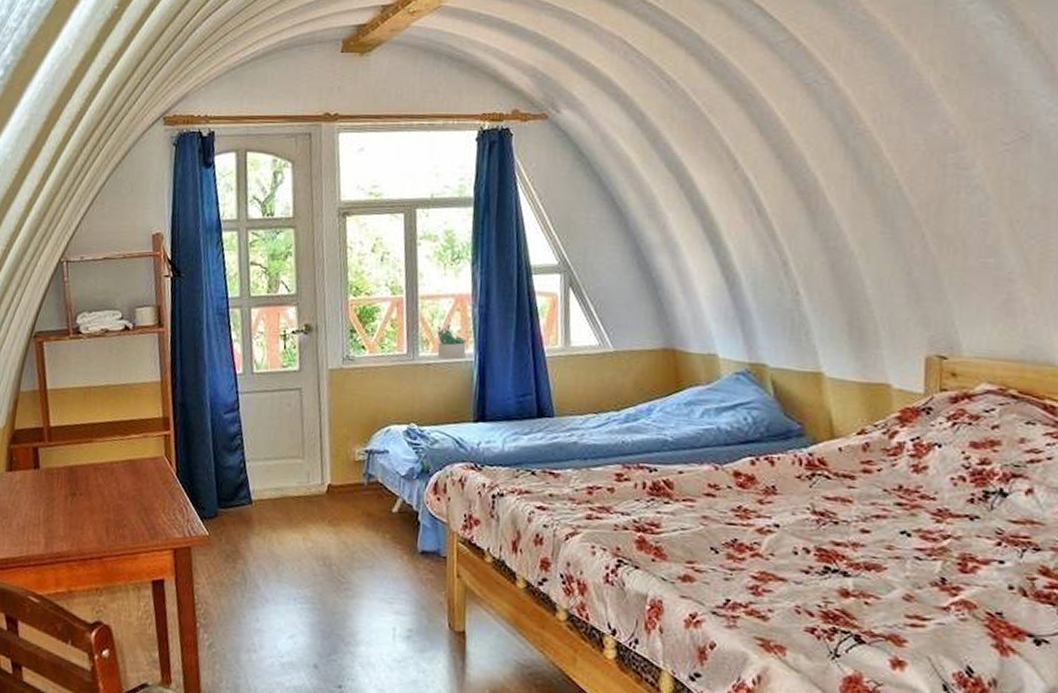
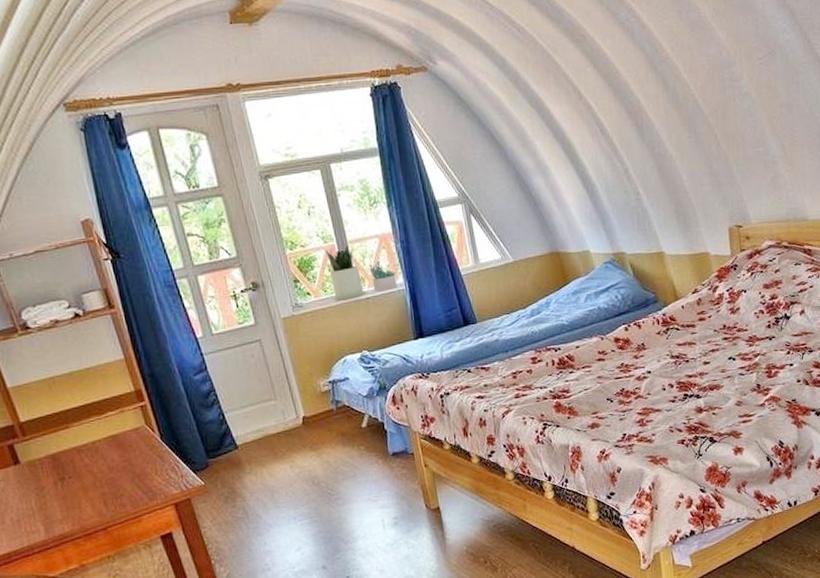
planter: none [388,300,429,362] -> present [325,245,367,301]

